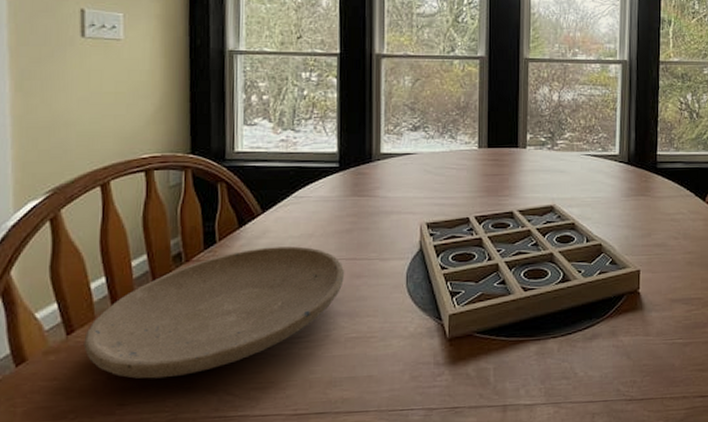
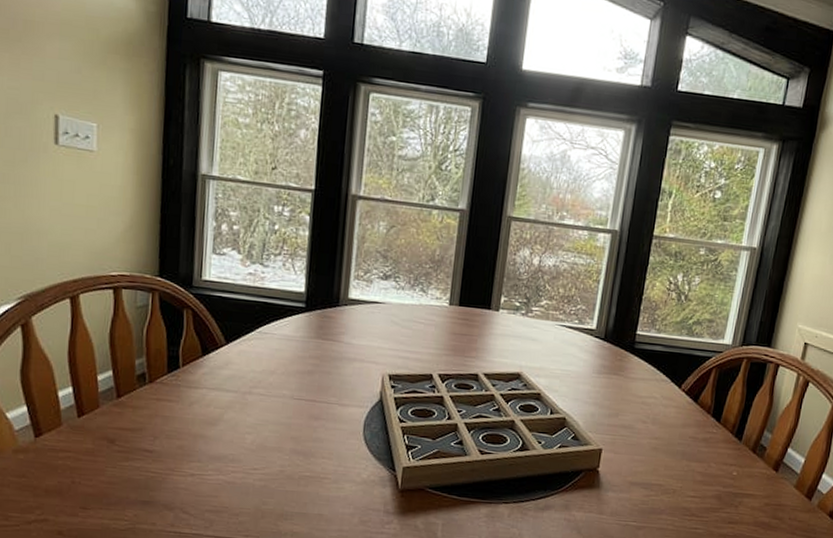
plate: present [83,246,345,379] -> none [50,378,304,490]

